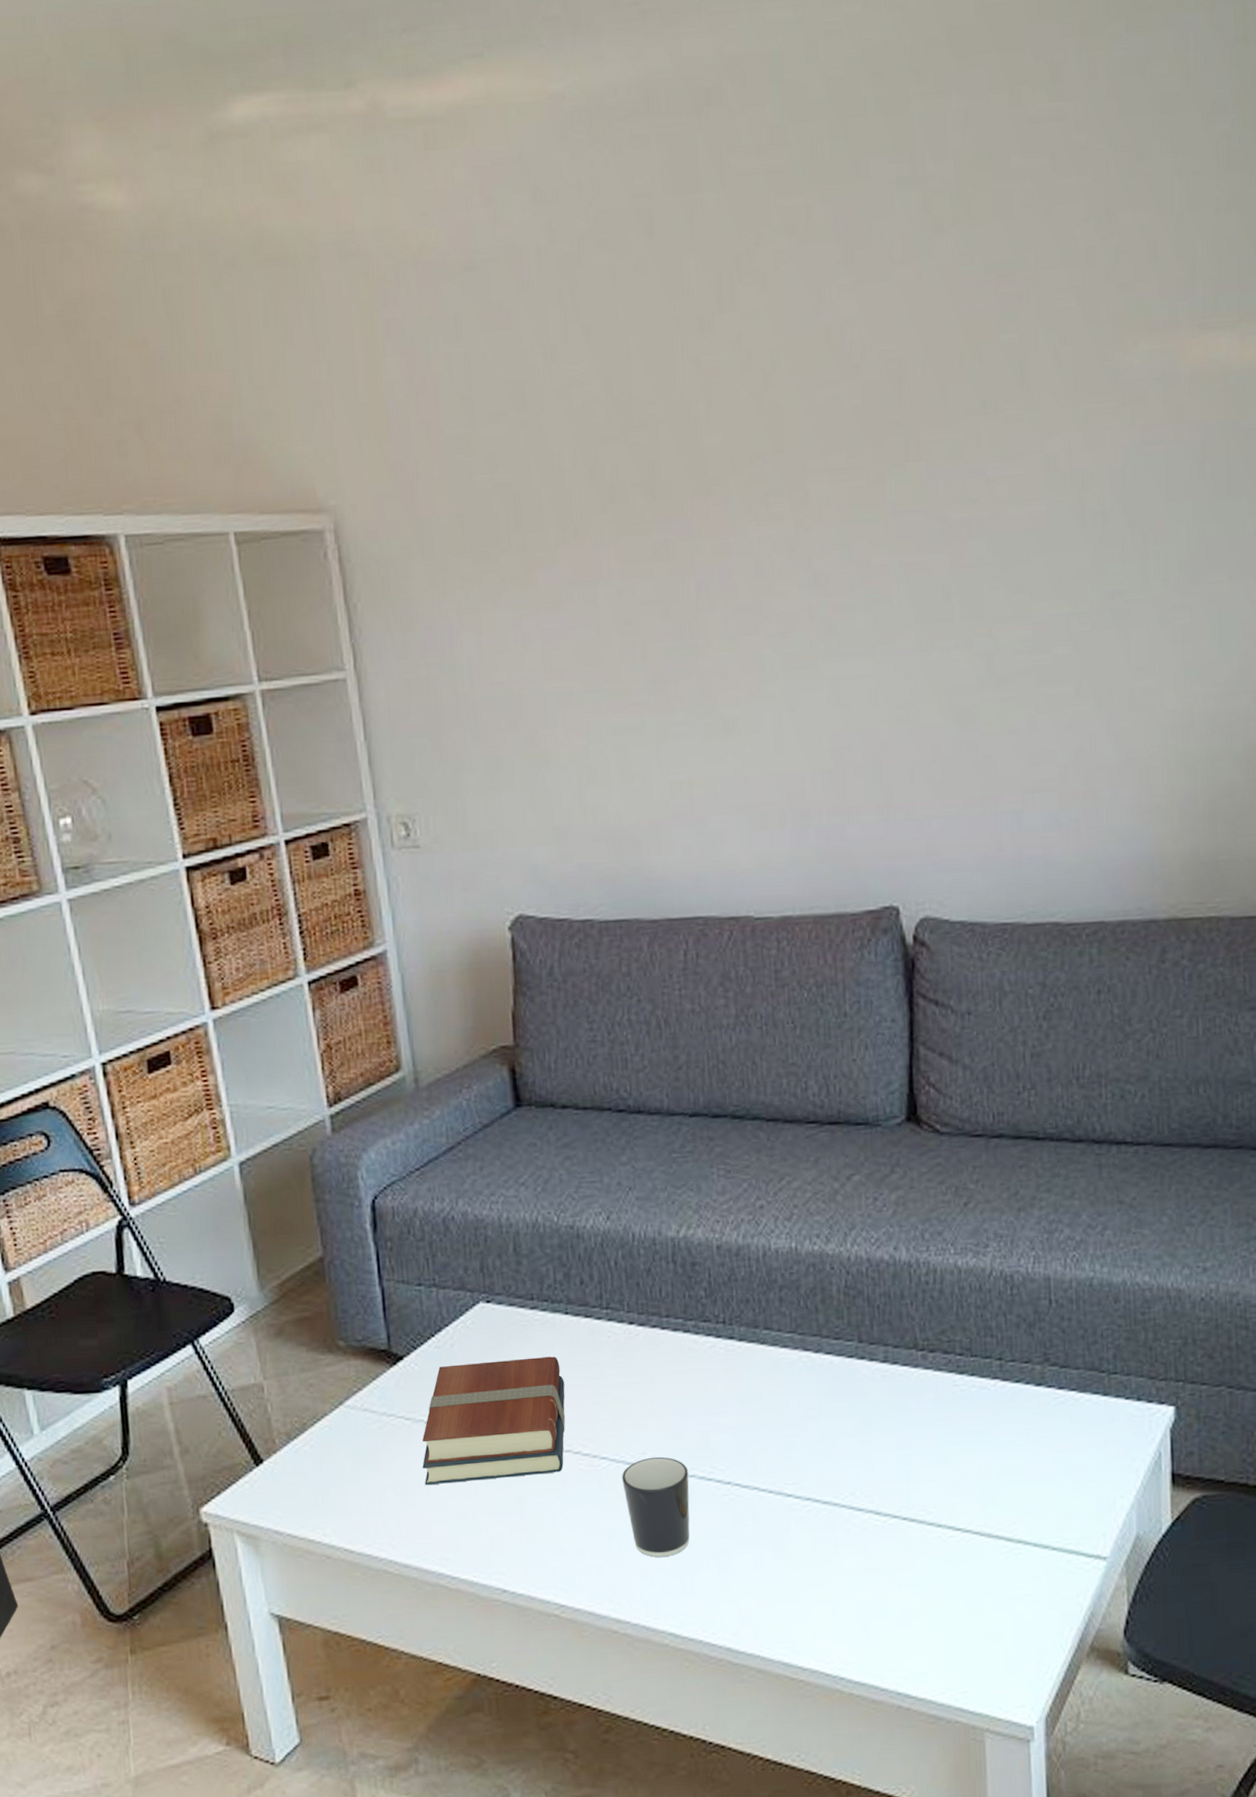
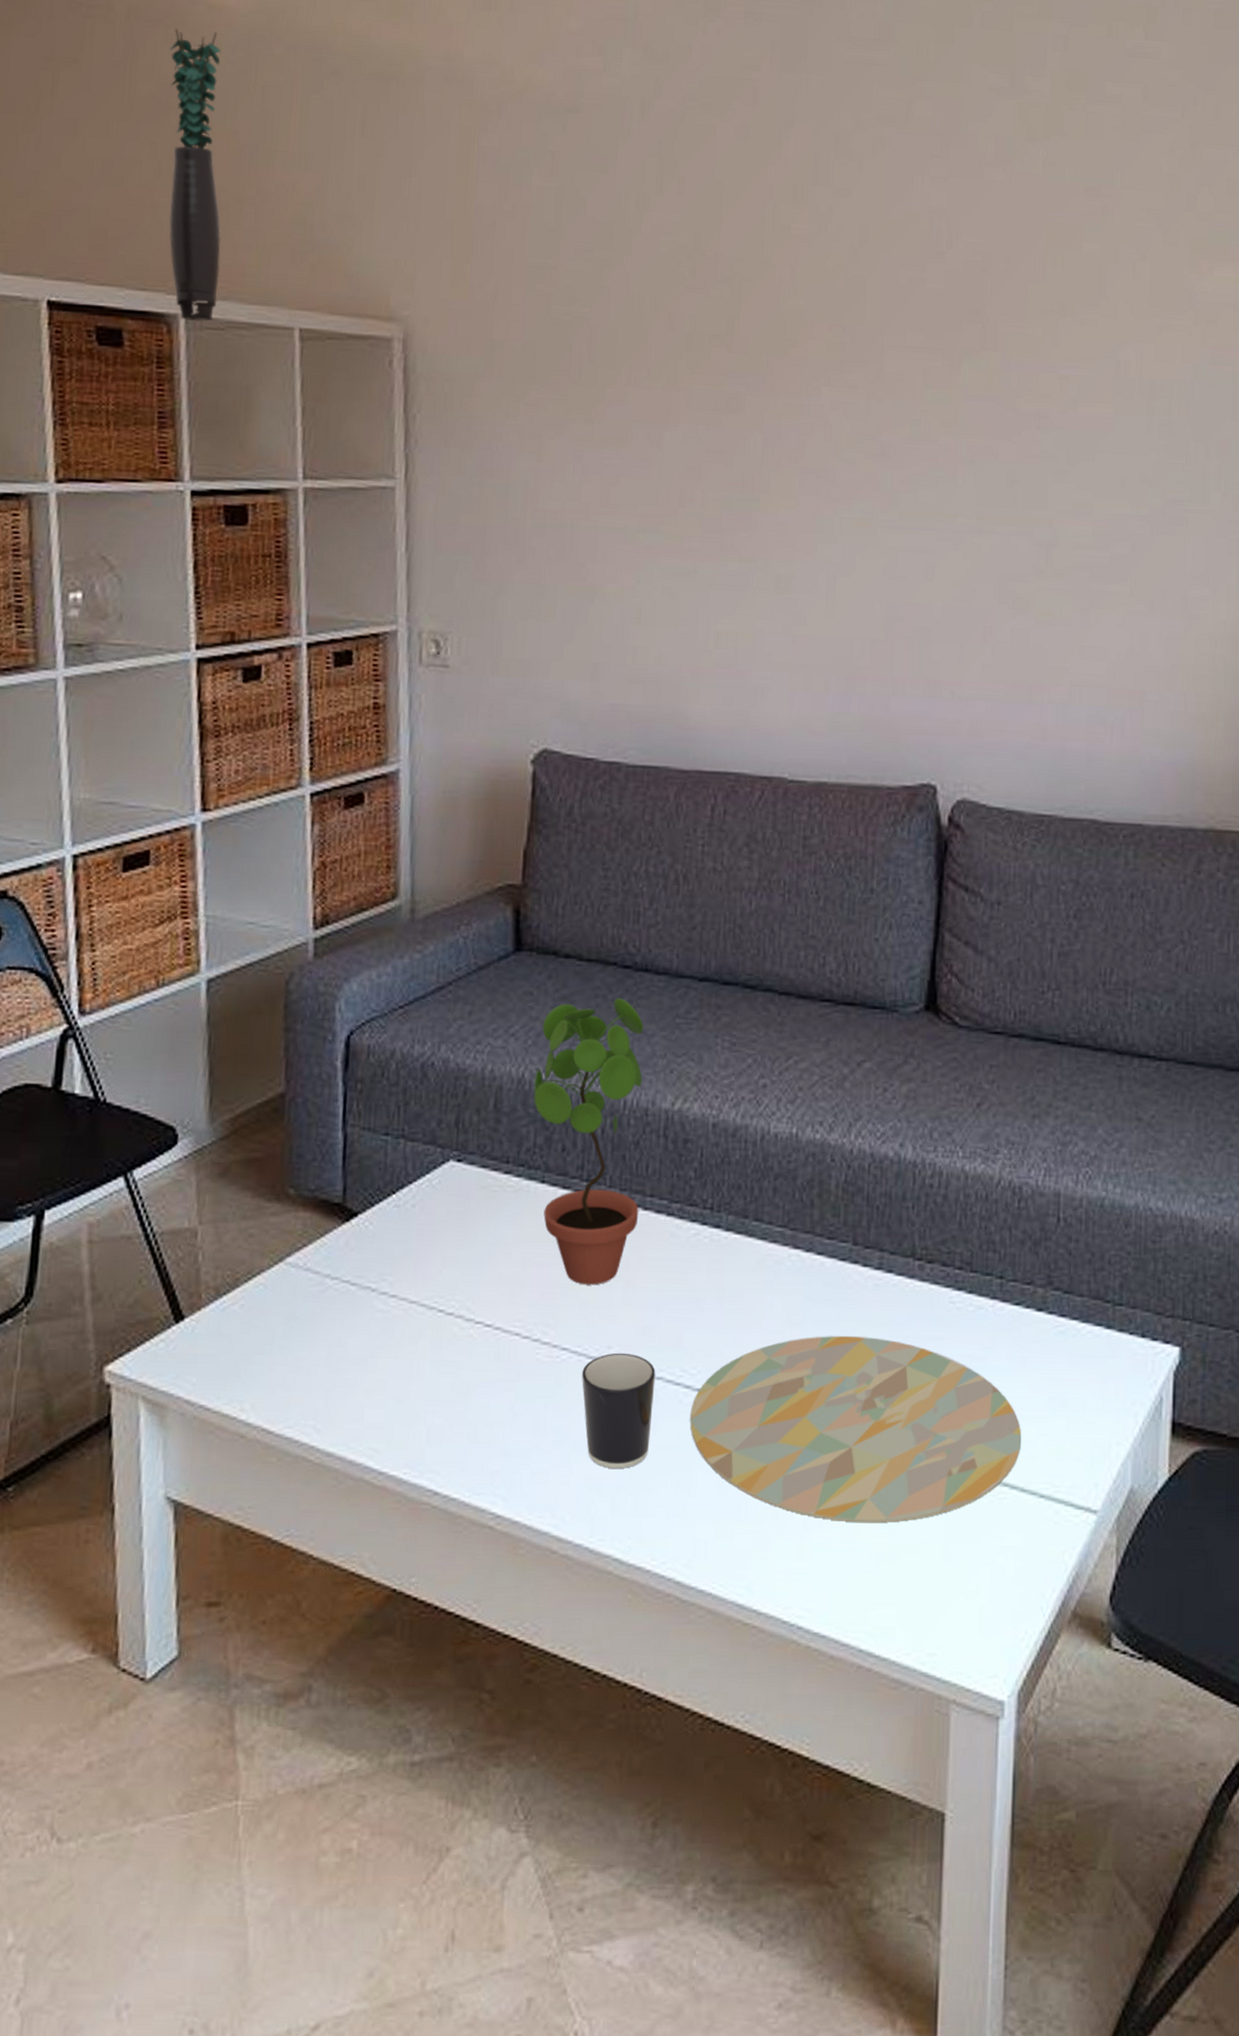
vase: none [68,239,153,540] -> present [168,28,221,322]
books: present [422,1356,565,1485] -> none [362,1227,532,1363]
potted plant: none [547,1140,658,1400] -> present [534,998,644,1284]
decorative tray: none [724,1423,1031,1586] -> present [690,1336,1022,1523]

